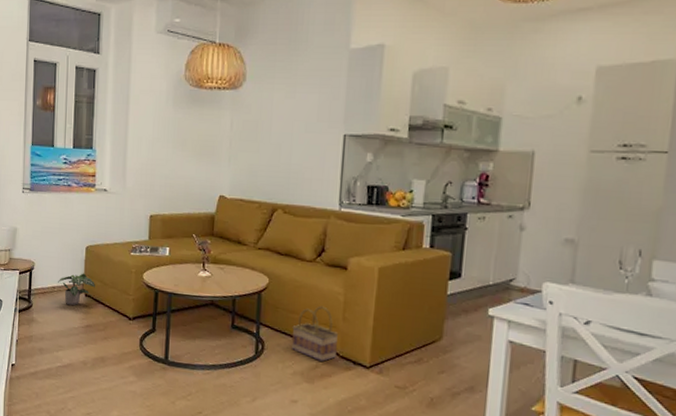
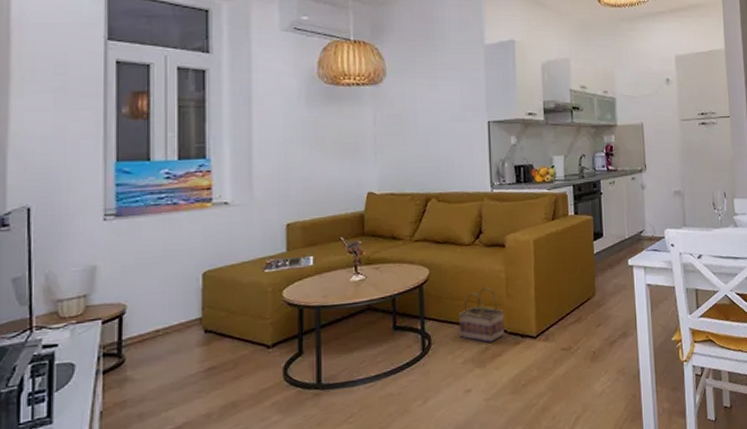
potted plant: present [58,273,95,306] -> none [163,305,218,349]

